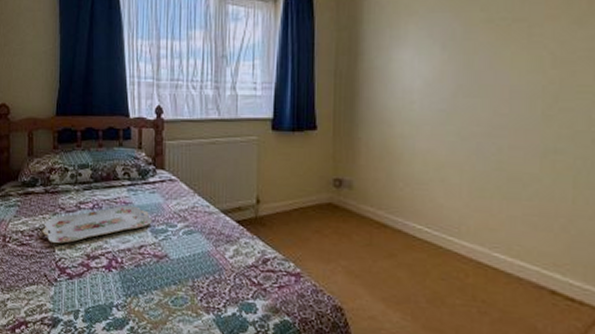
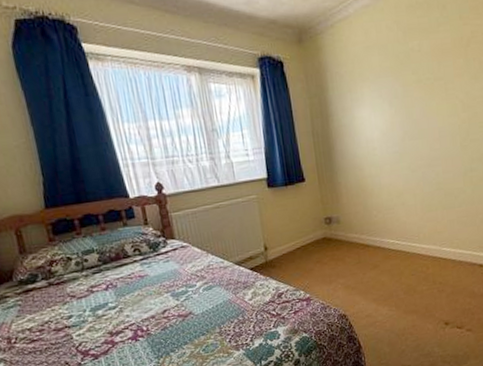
serving tray: present [42,205,152,244] -> none [54,276,171,332]

